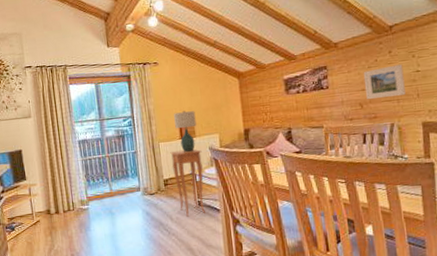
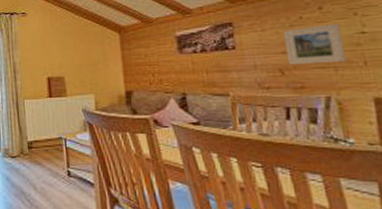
side table: present [170,149,205,217] -> none [36,110,76,188]
table lamp: present [174,111,197,153] -> none [42,66,68,113]

